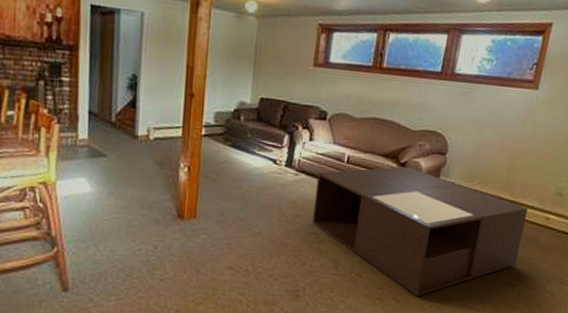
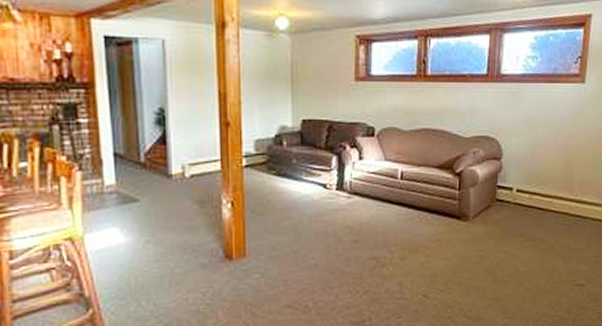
coffee table: present [312,166,528,296] -> none [371,175,588,310]

